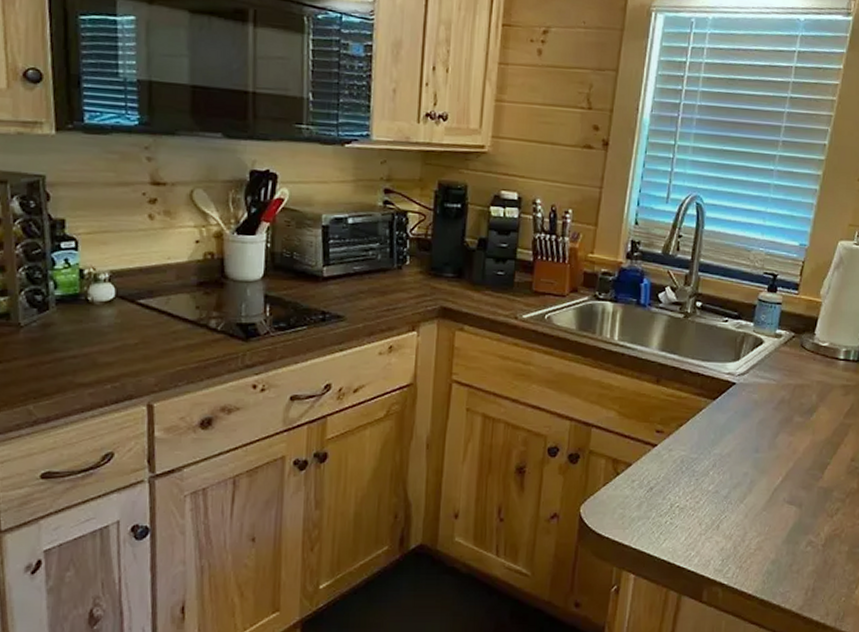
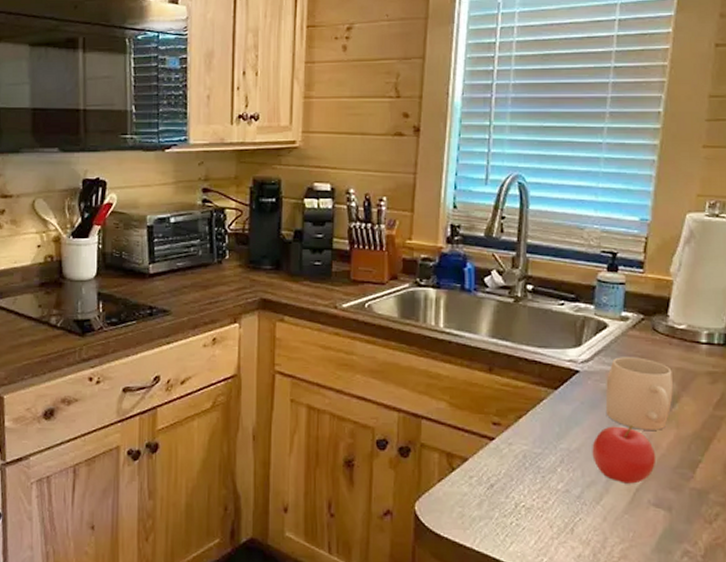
apple: none [740,432,794,484] -> present [592,425,657,484]
mug: none [755,370,813,437] -> present [605,357,673,430]

